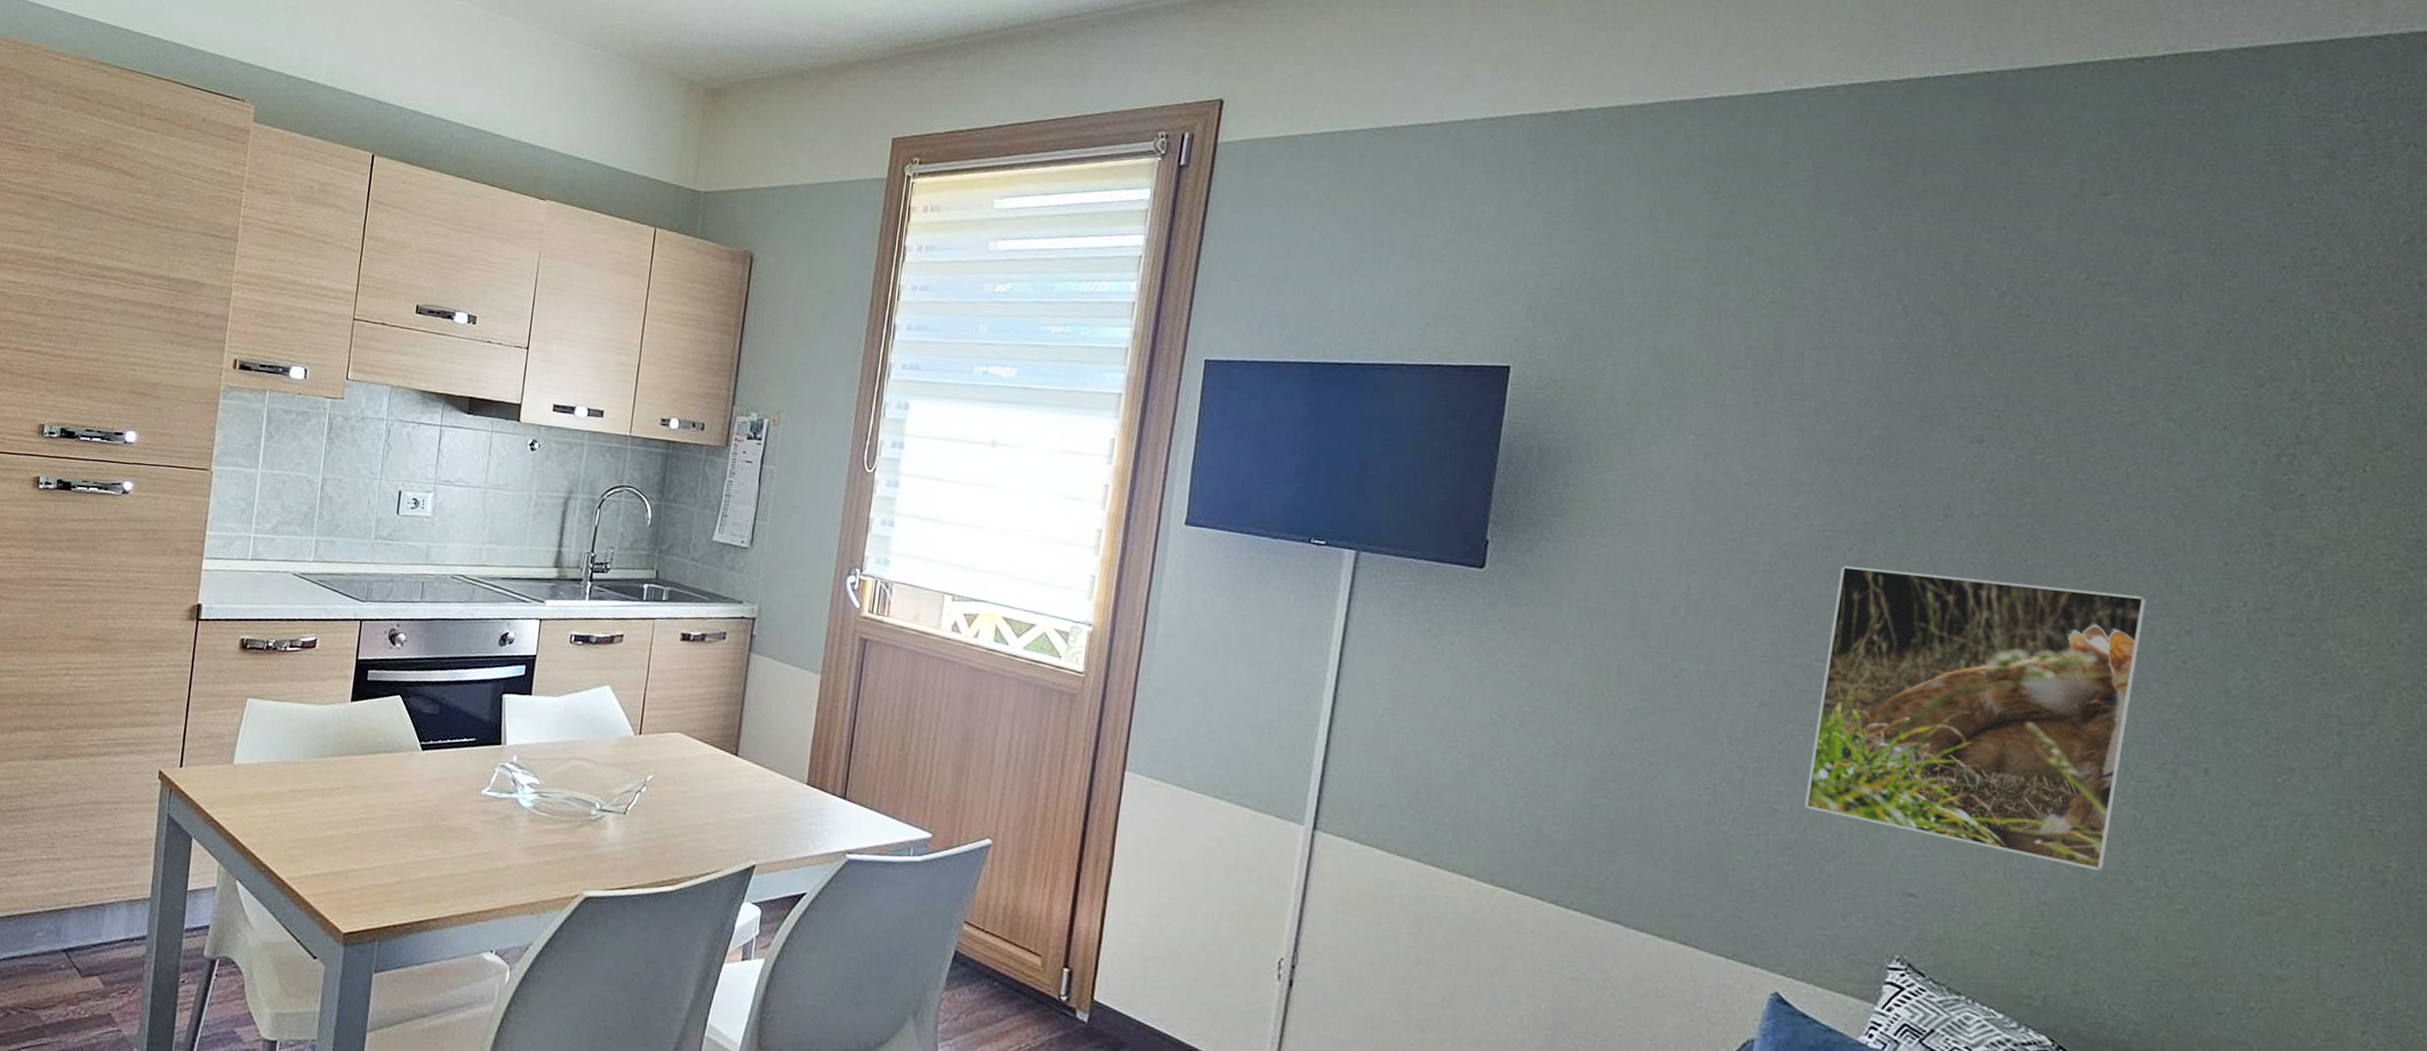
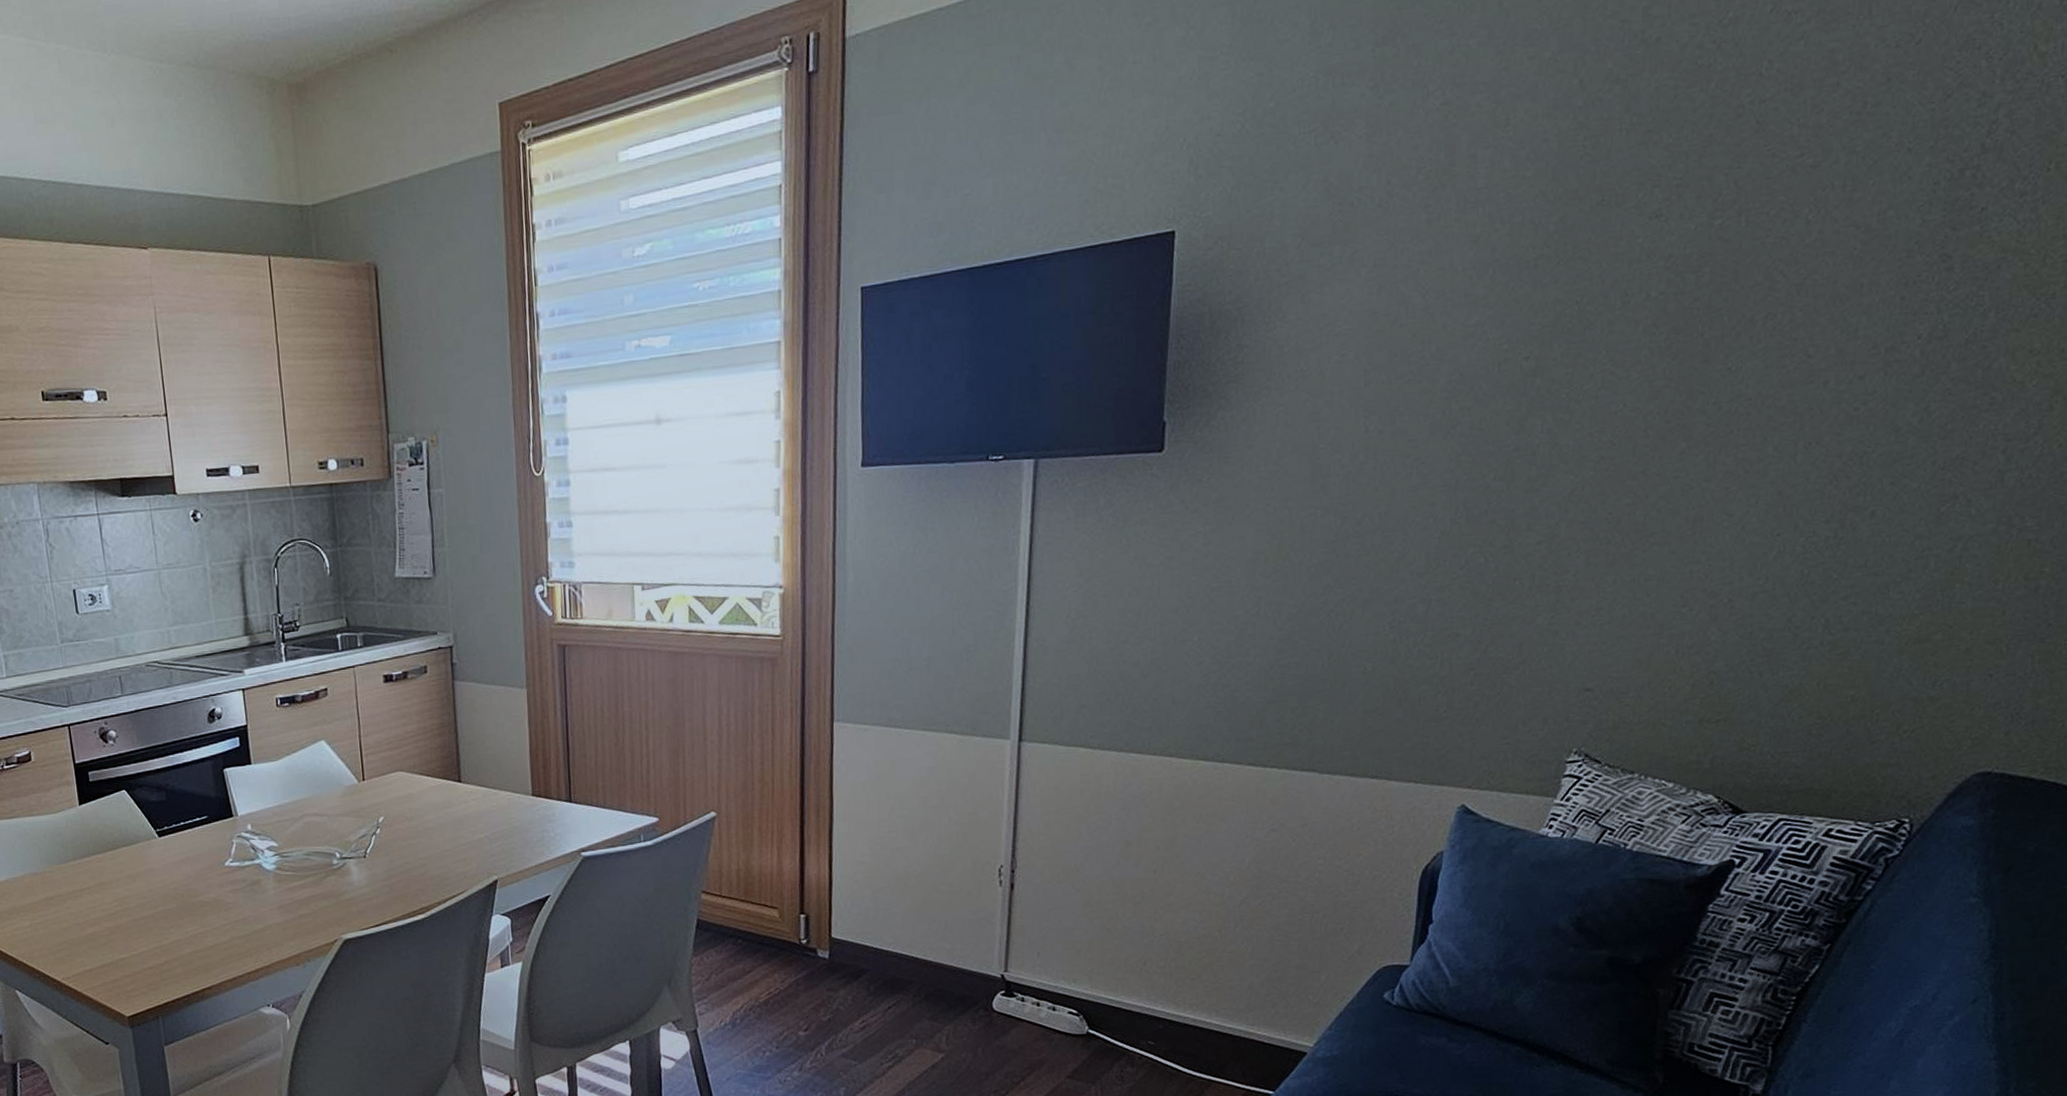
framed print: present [1804,566,2146,872] -> none [1485,348,1821,632]

